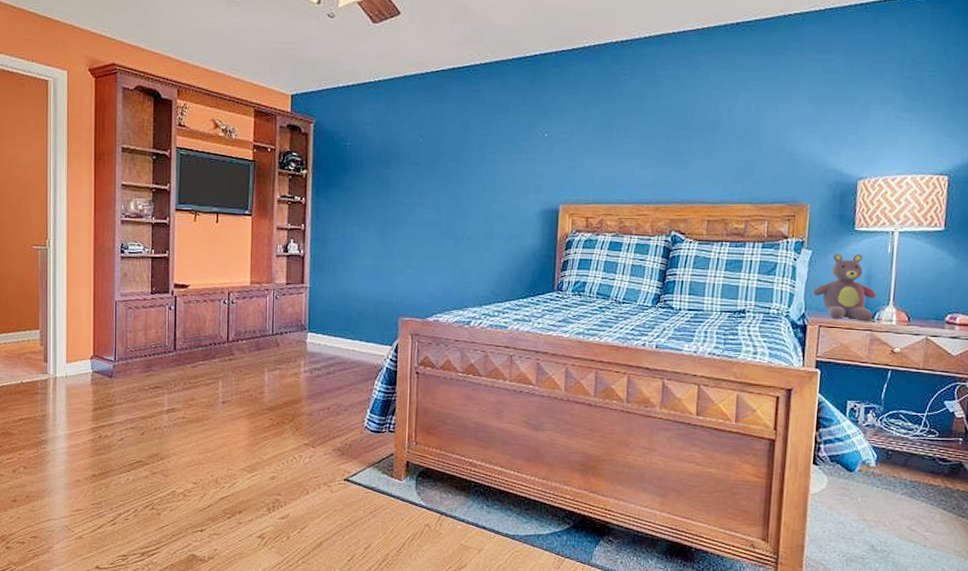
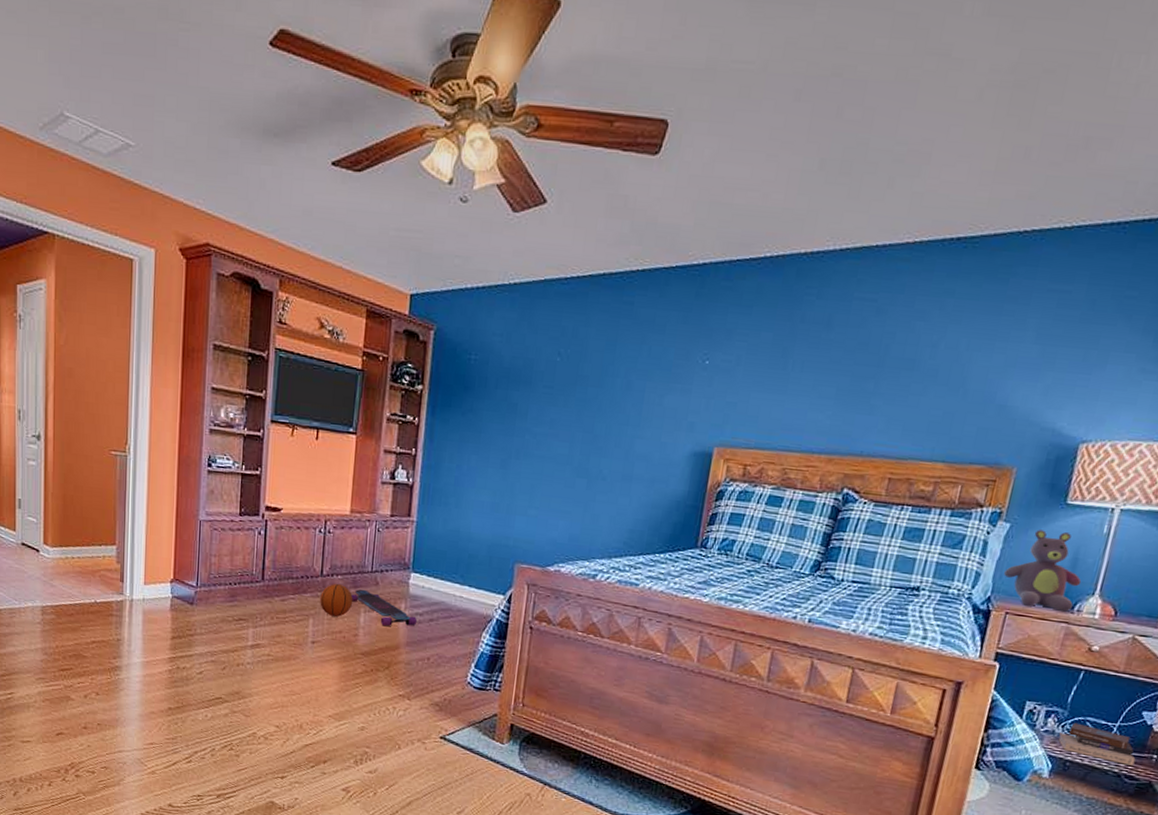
basketball: none [228,347,258,378] -> present [320,583,353,617]
skateboard: none [255,351,316,383] -> present [351,589,418,627]
books: none [879,416,945,449] -> present [1058,722,1136,766]

